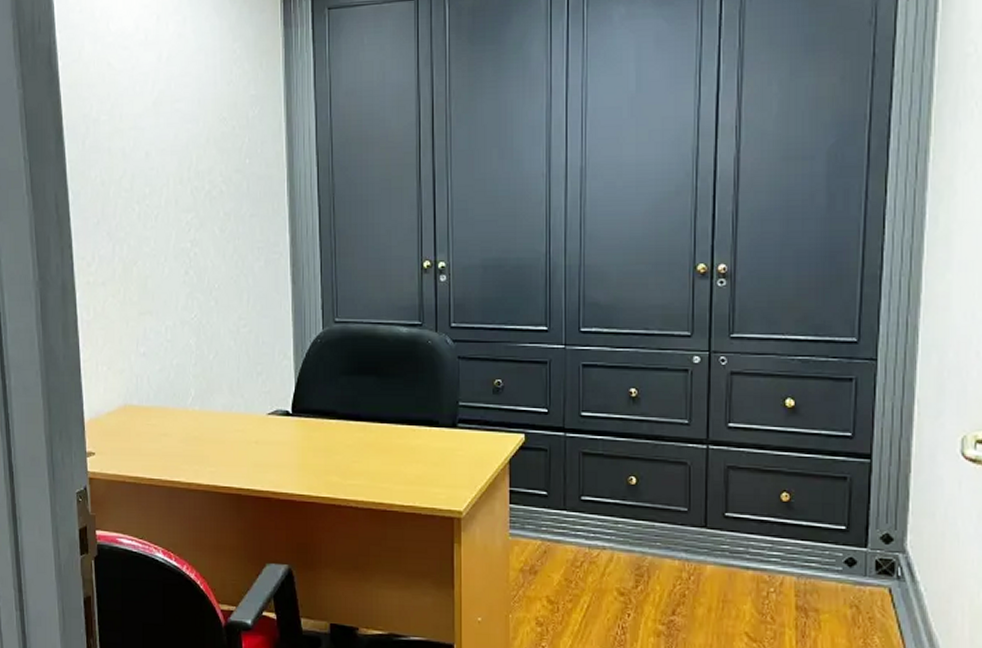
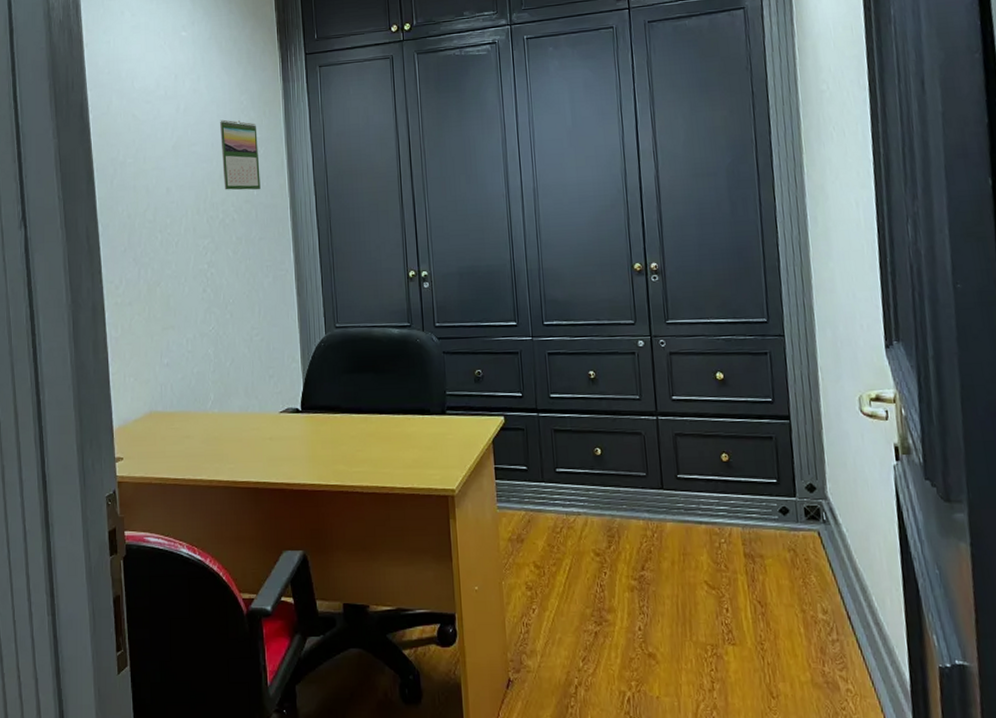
calendar: none [209,71,254,158] -> present [220,119,261,190]

